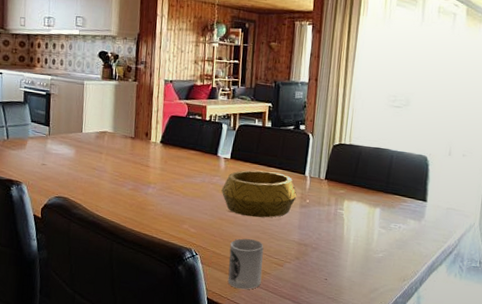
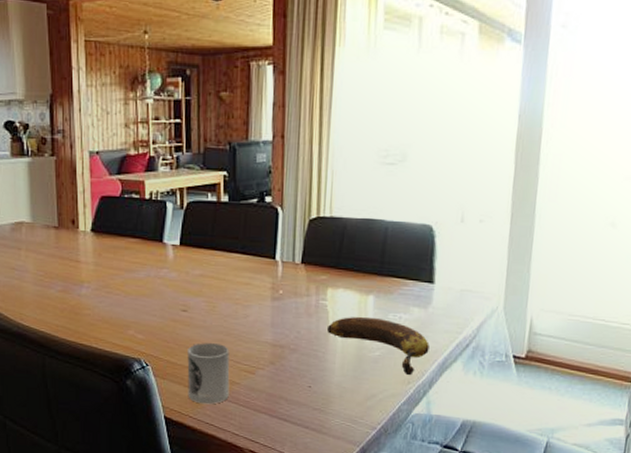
decorative bowl: present [221,170,297,218] -> none [171,257,267,316]
banana: none [342,224,422,275] -> present [326,316,430,376]

